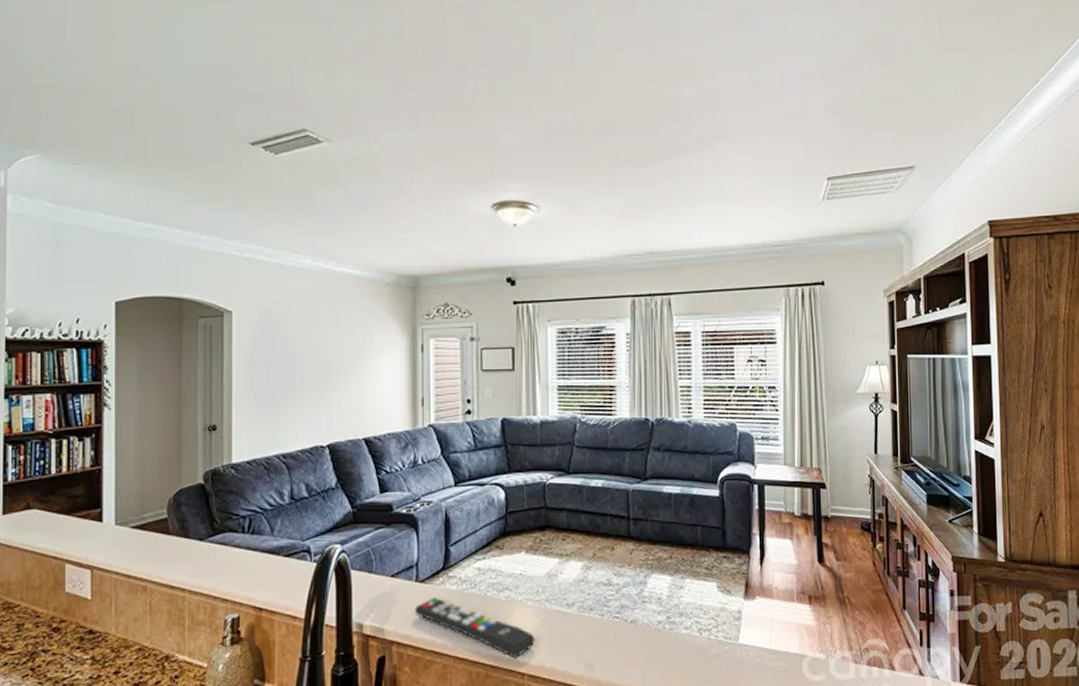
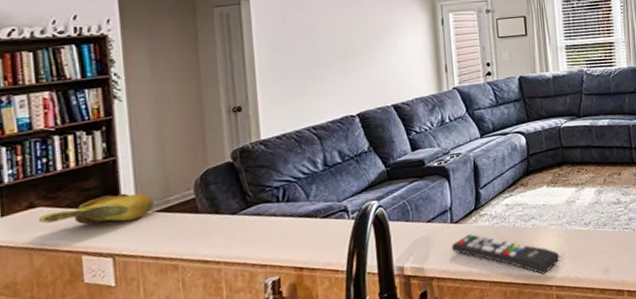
banana bunch: none [32,504,131,534] -> present [38,193,155,225]

